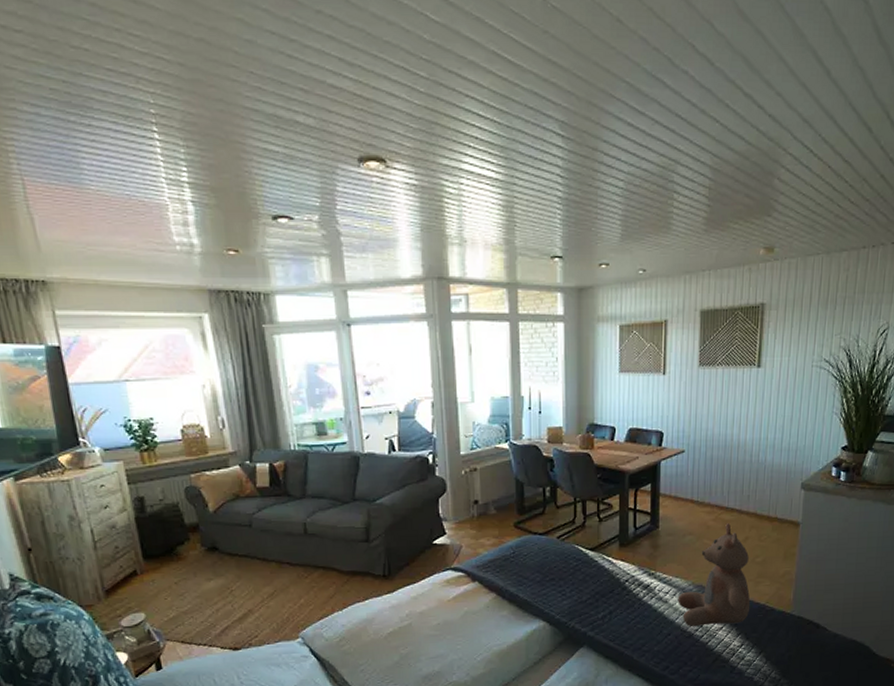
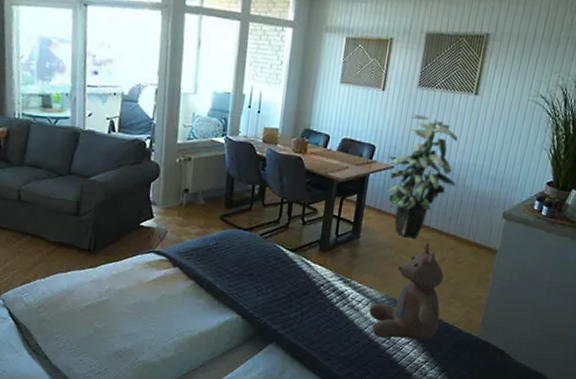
indoor plant: none [677,395,750,522] -> present [385,114,458,239]

